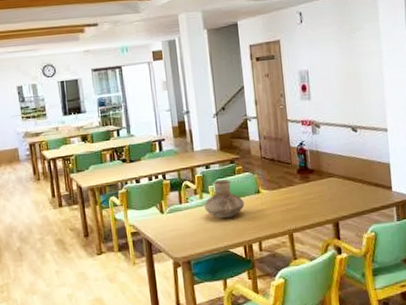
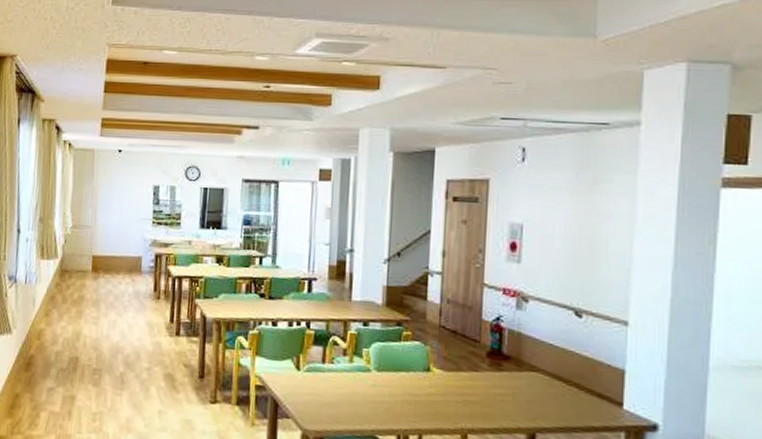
vase: present [204,179,245,218] -> none [353,343,407,395]

